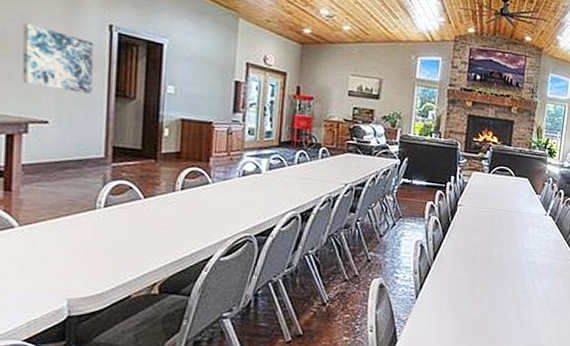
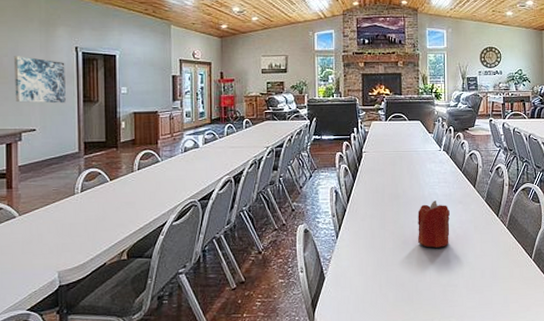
candle: none [508,269,547,321] -> present [418,200,450,248]

